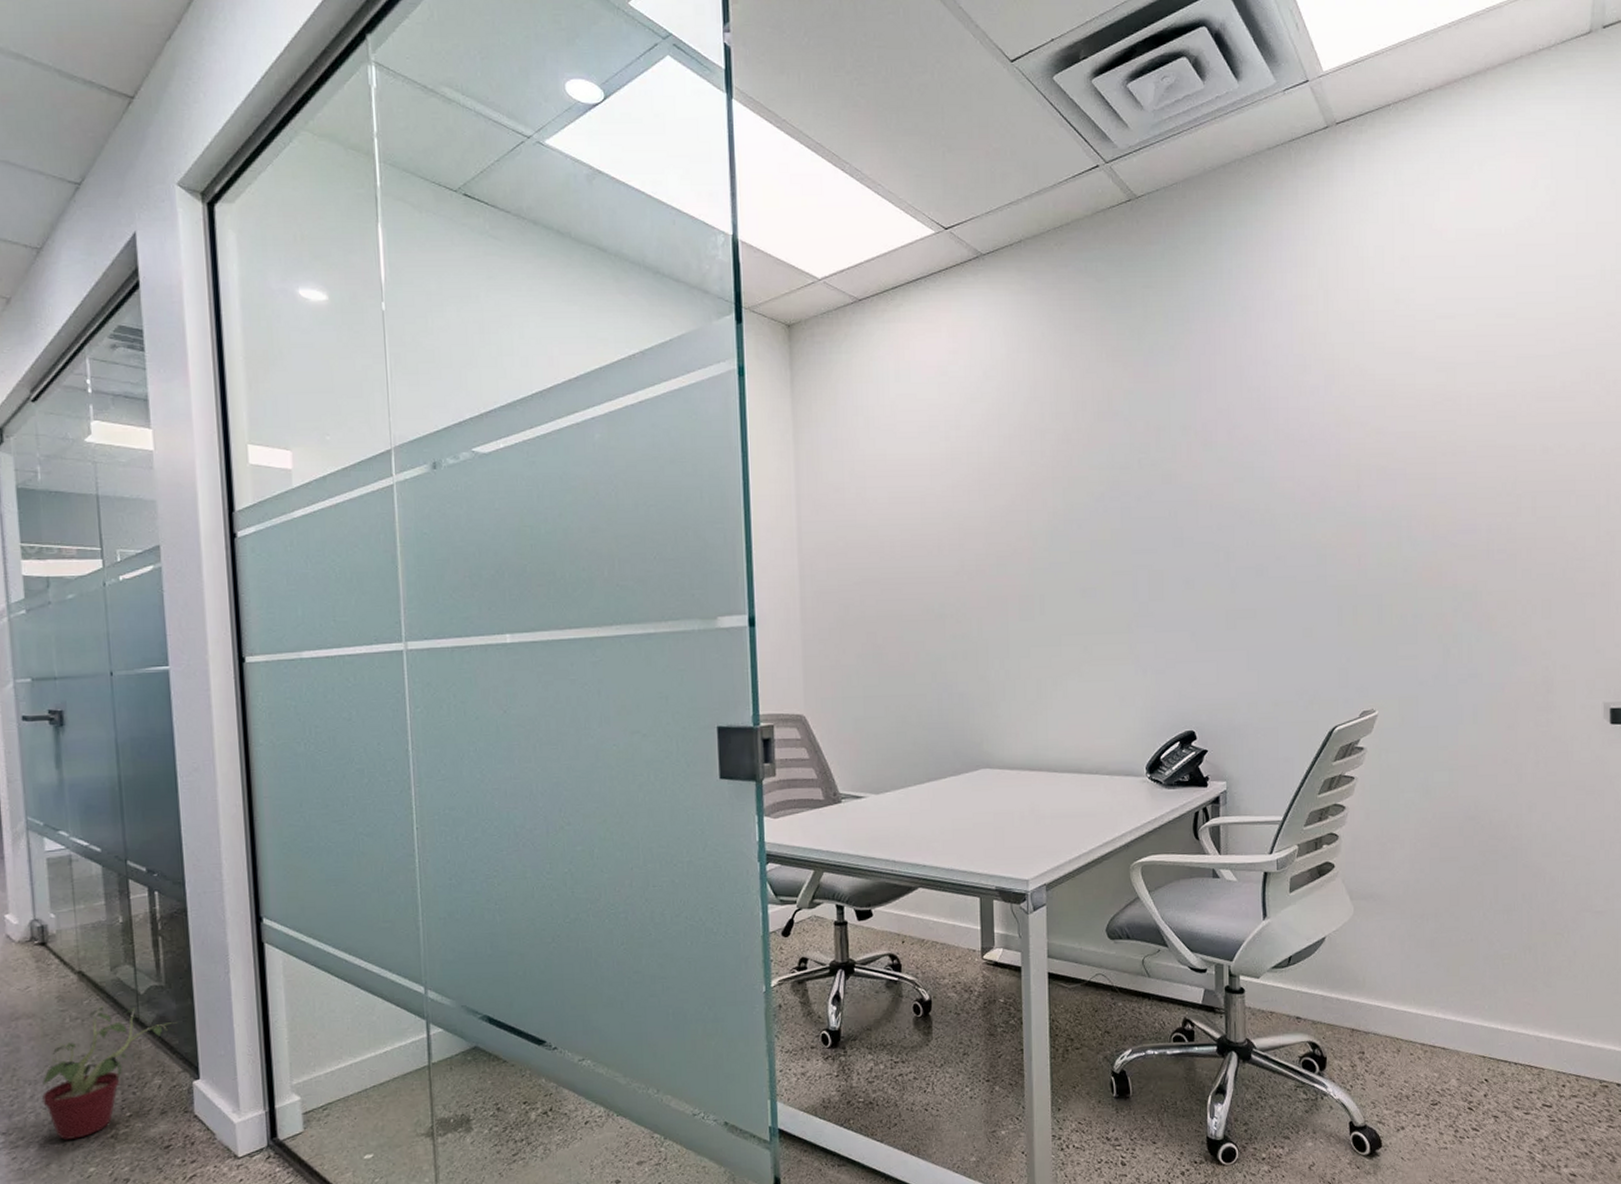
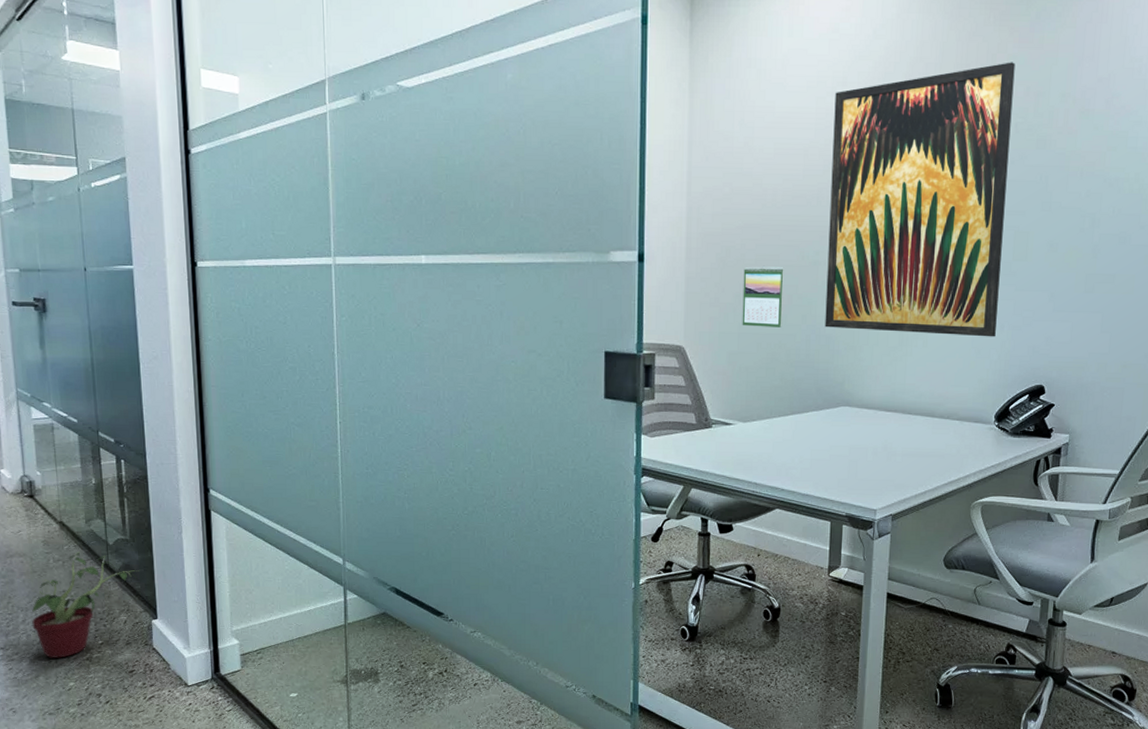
calendar: none [865,622,911,689] -> present [742,266,784,327]
wall art: none [949,397,1139,685] -> present [825,62,1015,337]

